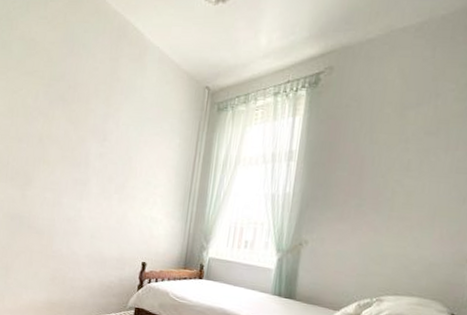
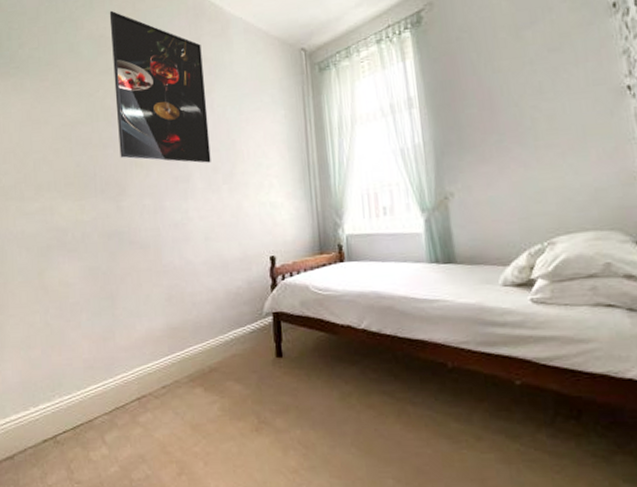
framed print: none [31,17,118,173] -> present [109,10,211,163]

